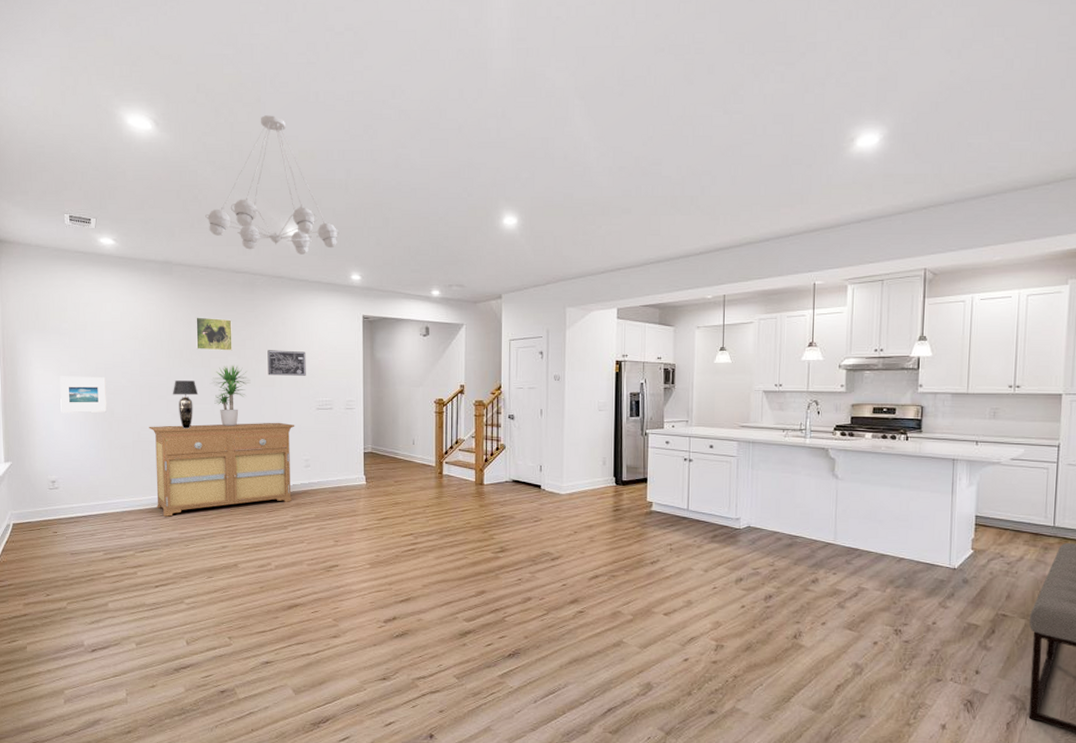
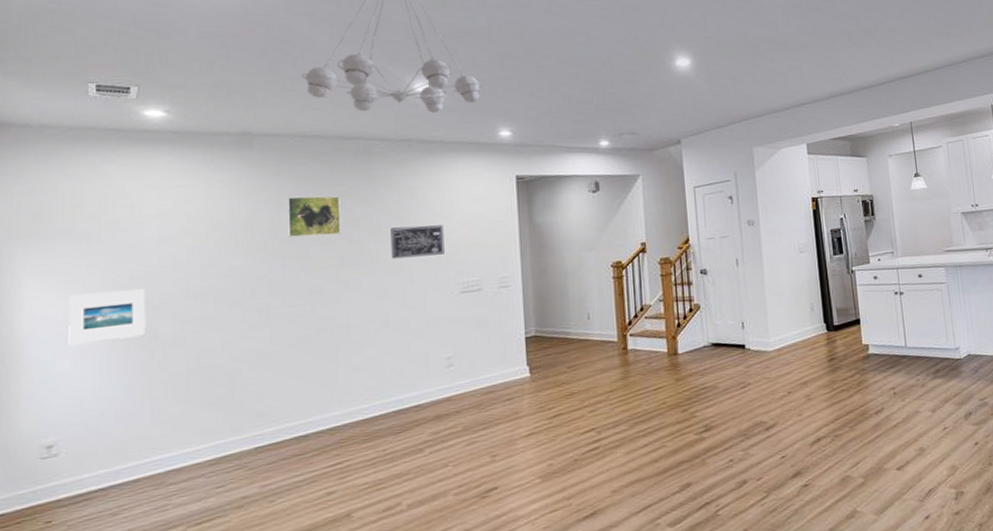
sideboard: present [148,422,295,517] -> none [213,315,432,467]
table lamp: present [172,380,198,429] -> none [251,277,291,342]
potted plant: present [212,365,251,427] -> none [311,251,368,332]

